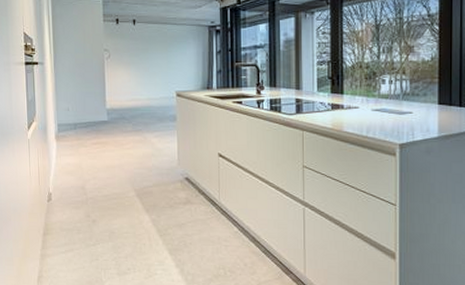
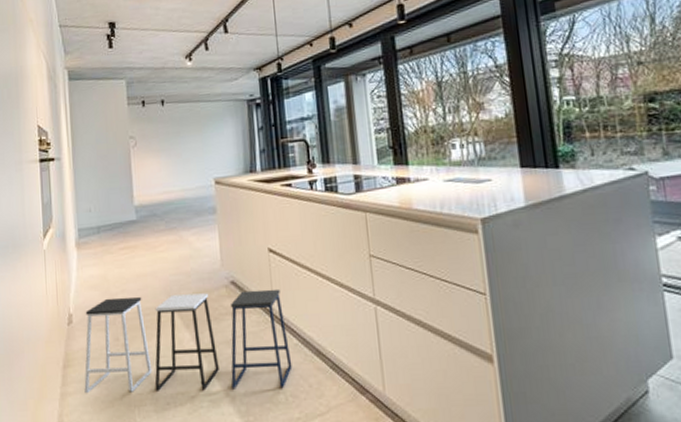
bar stool: none [60,183,232,264] -> present [84,288,292,393]

